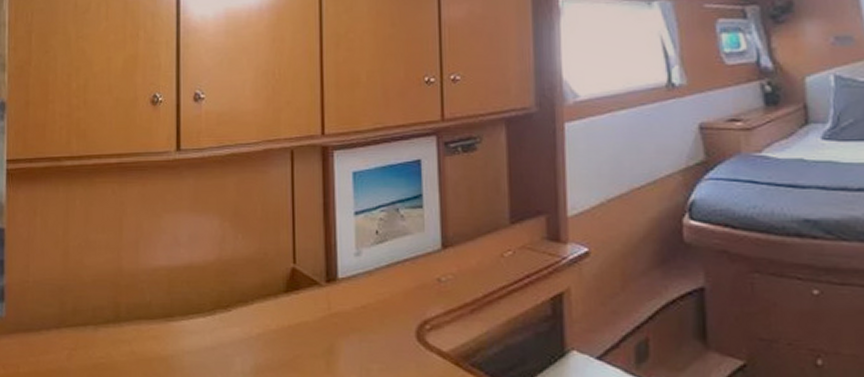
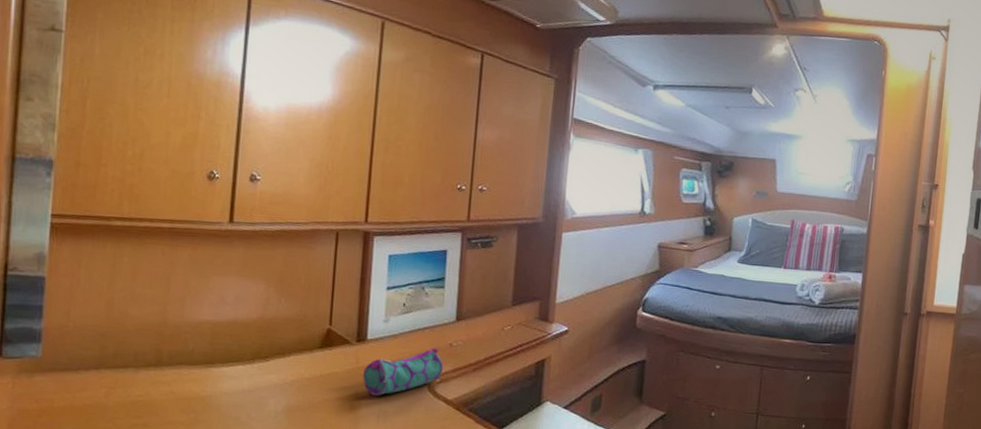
pencil case: none [337,285,432,351] -> present [363,348,443,397]

